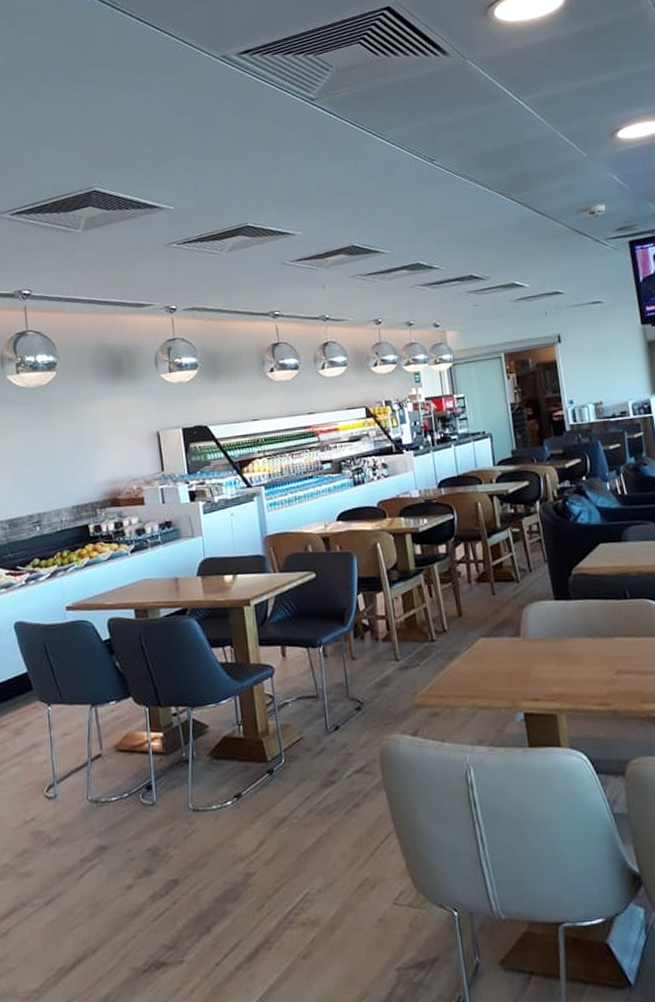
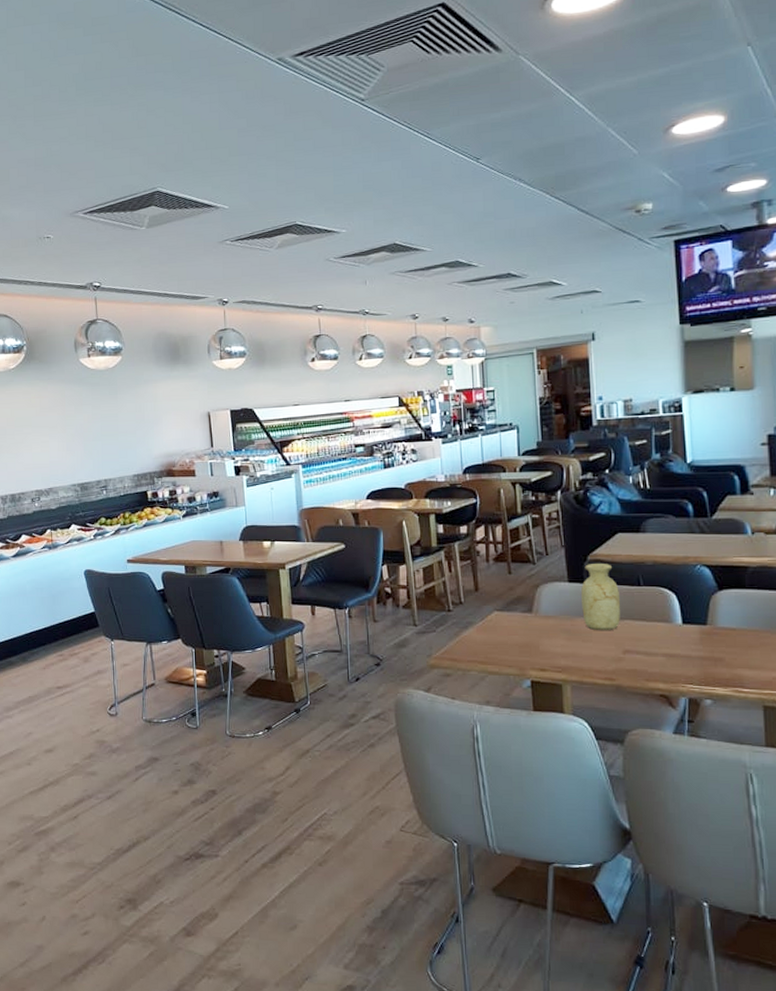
vase: none [568,576,611,652] -> present [581,563,621,631]

